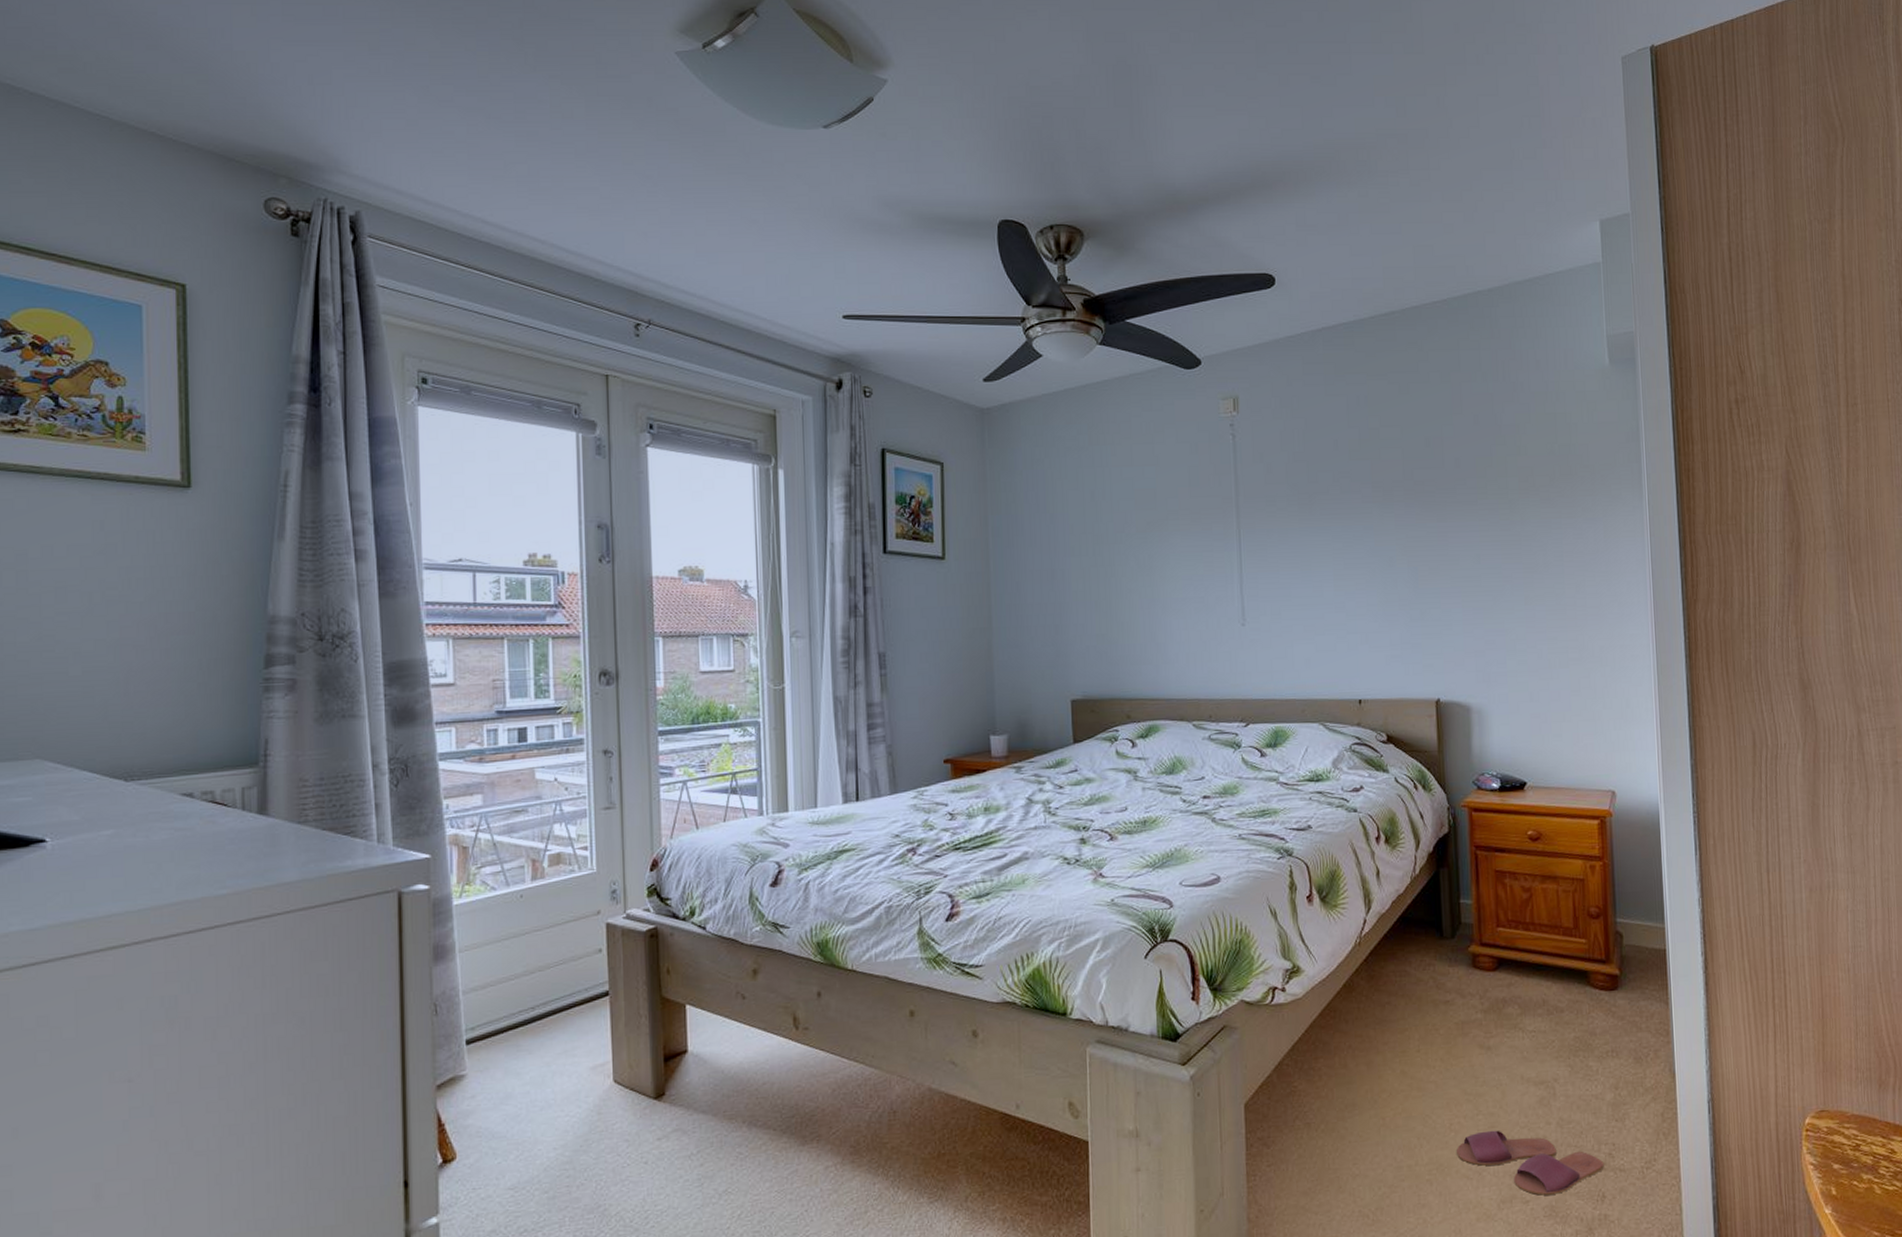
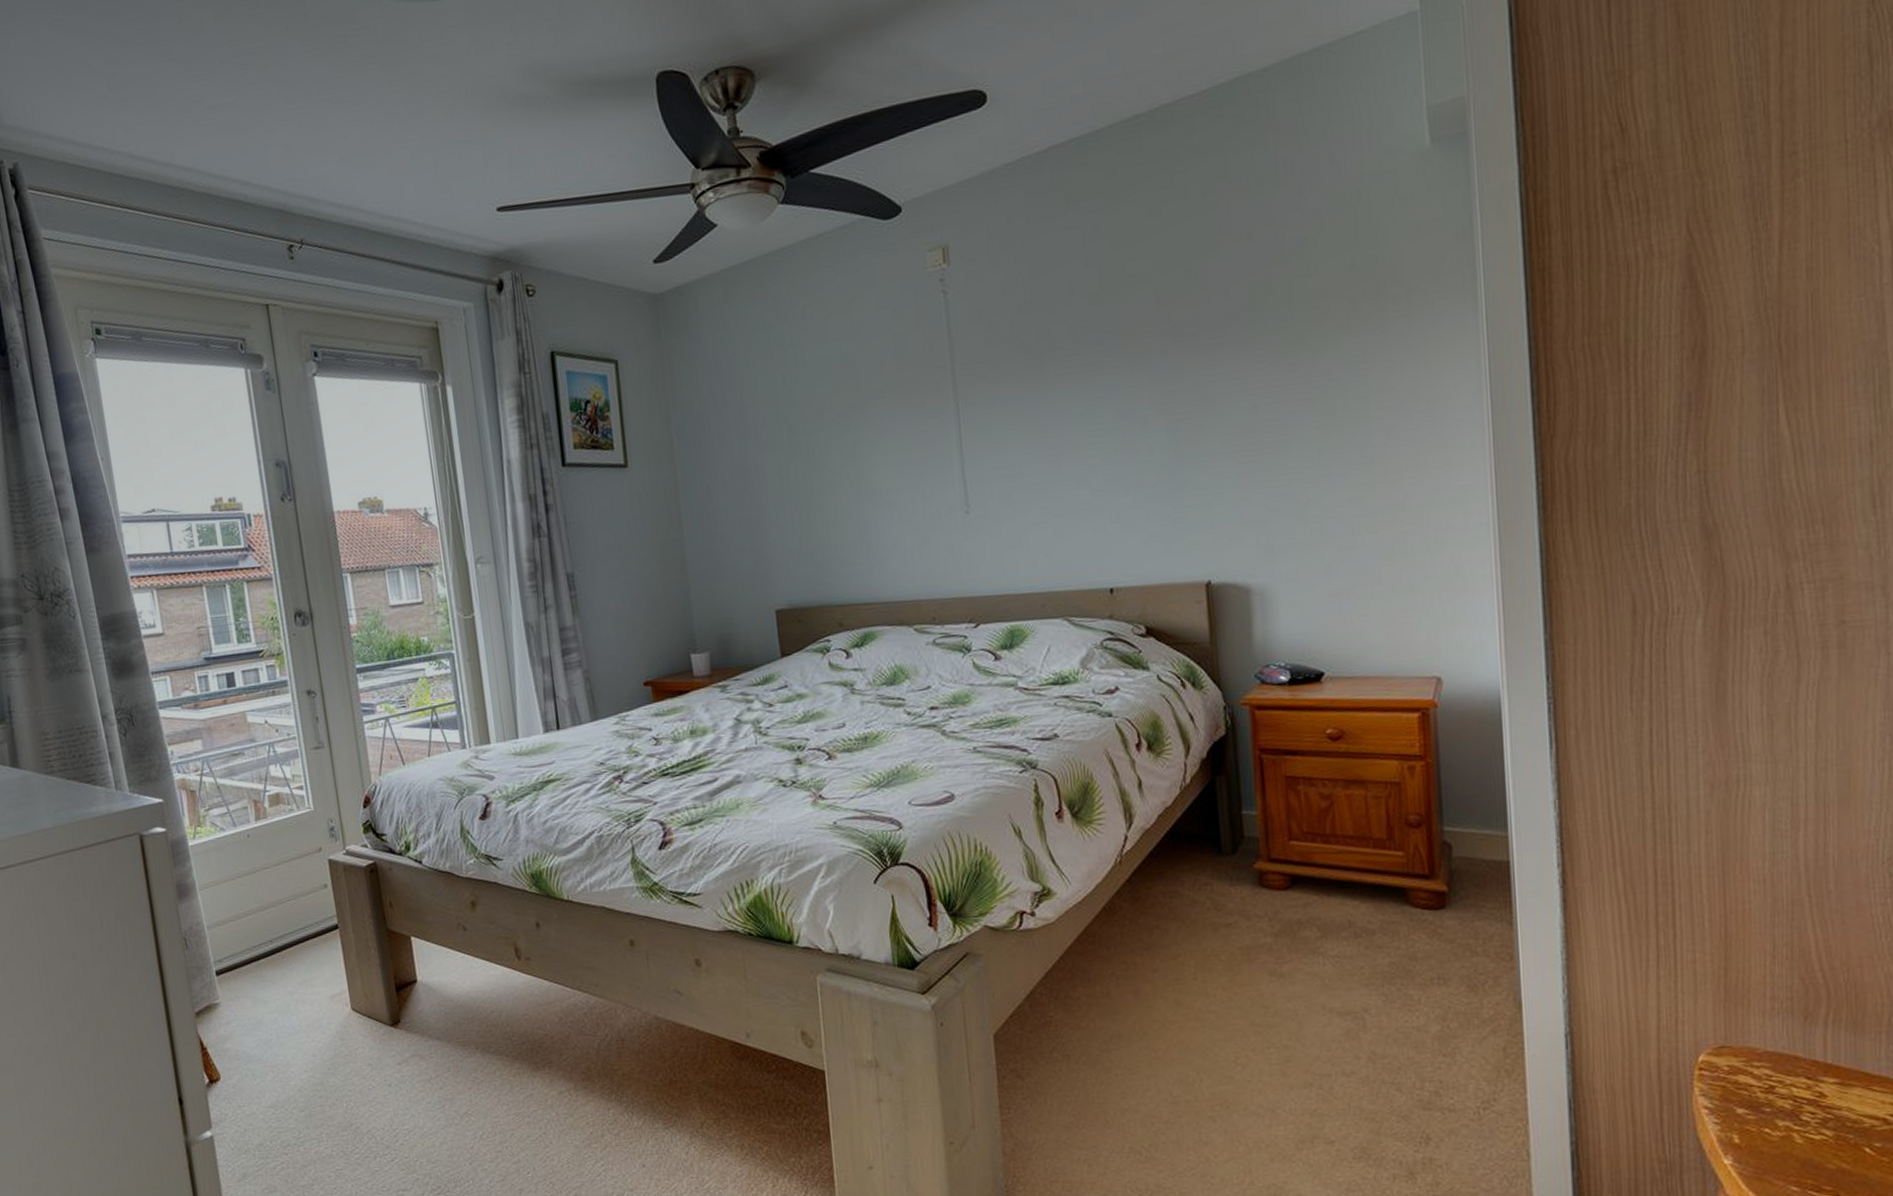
slippers: present [1457,1130,1604,1195] -> none [1244,1064,1429,1136]

